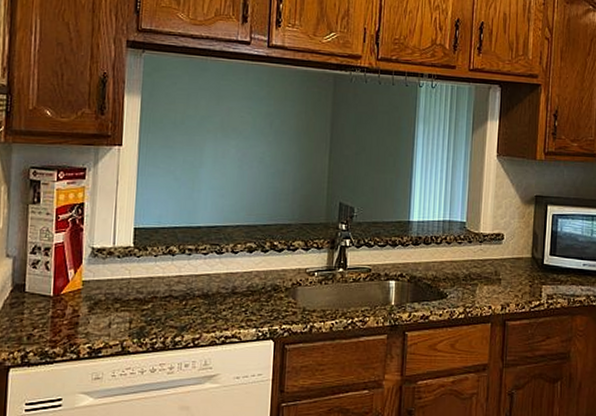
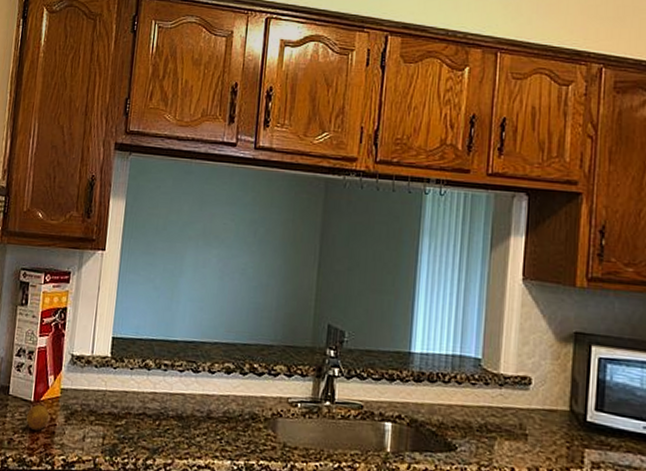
fruit: none [46,298,72,323] -> present [26,404,50,431]

